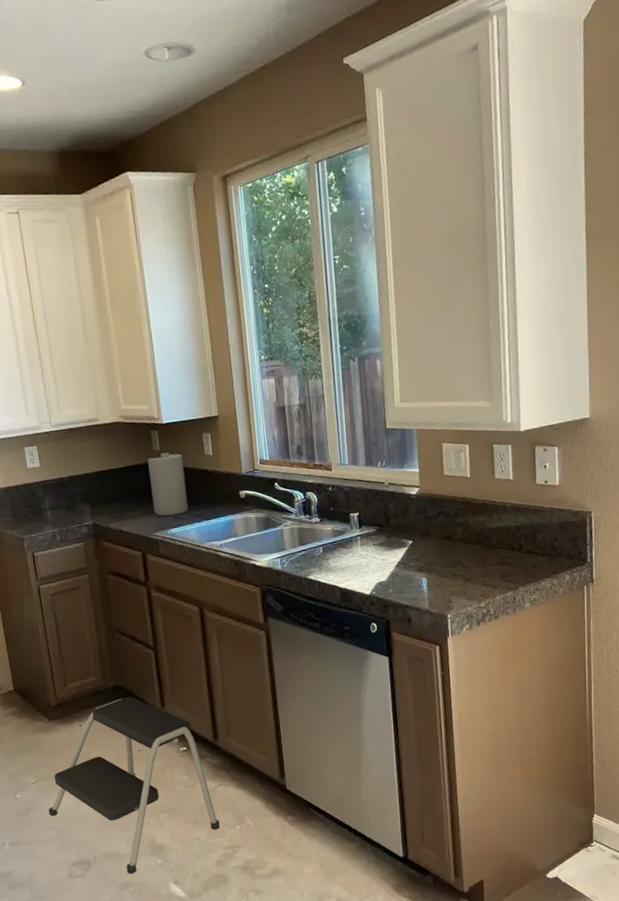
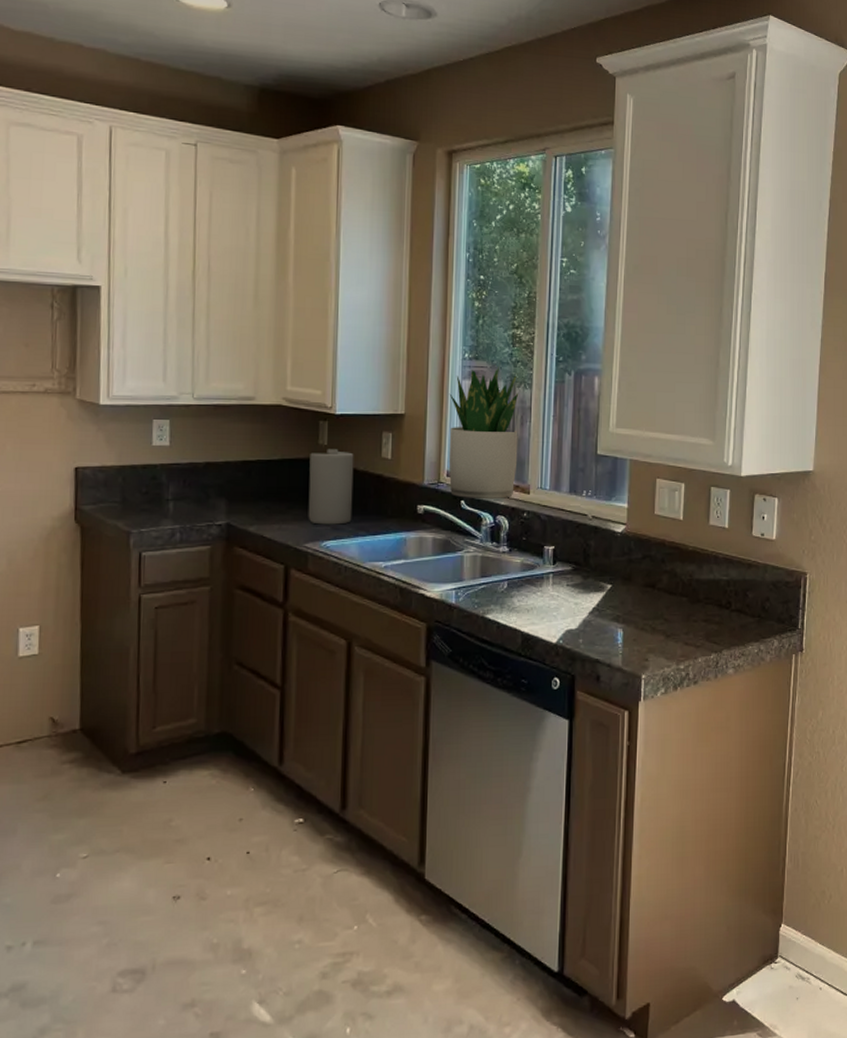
step stool: present [48,696,220,874] -> none [98,747,332,989]
planter: none [252,359,318,481] -> present [448,362,519,500]

